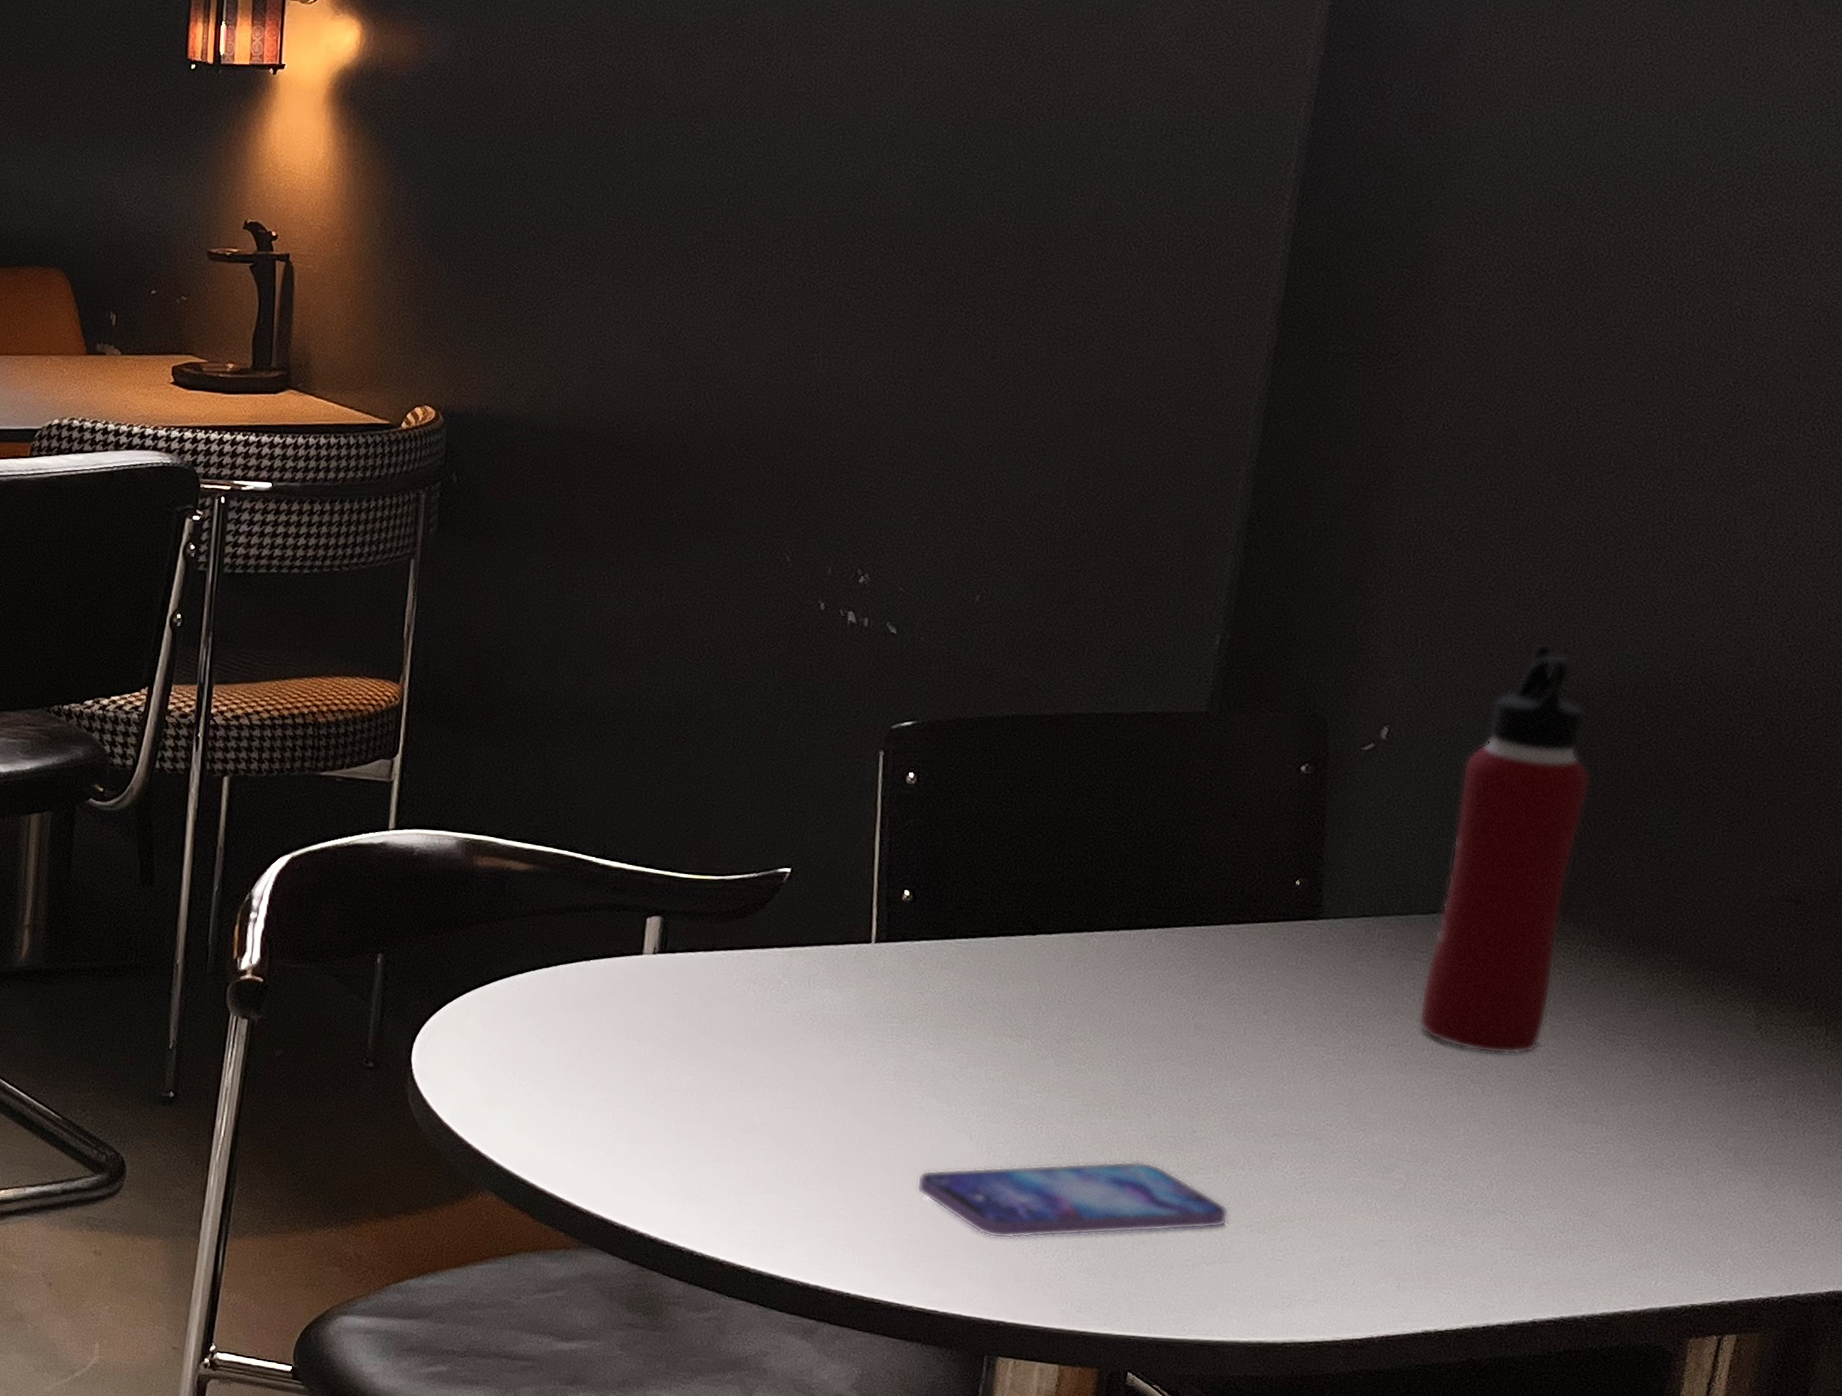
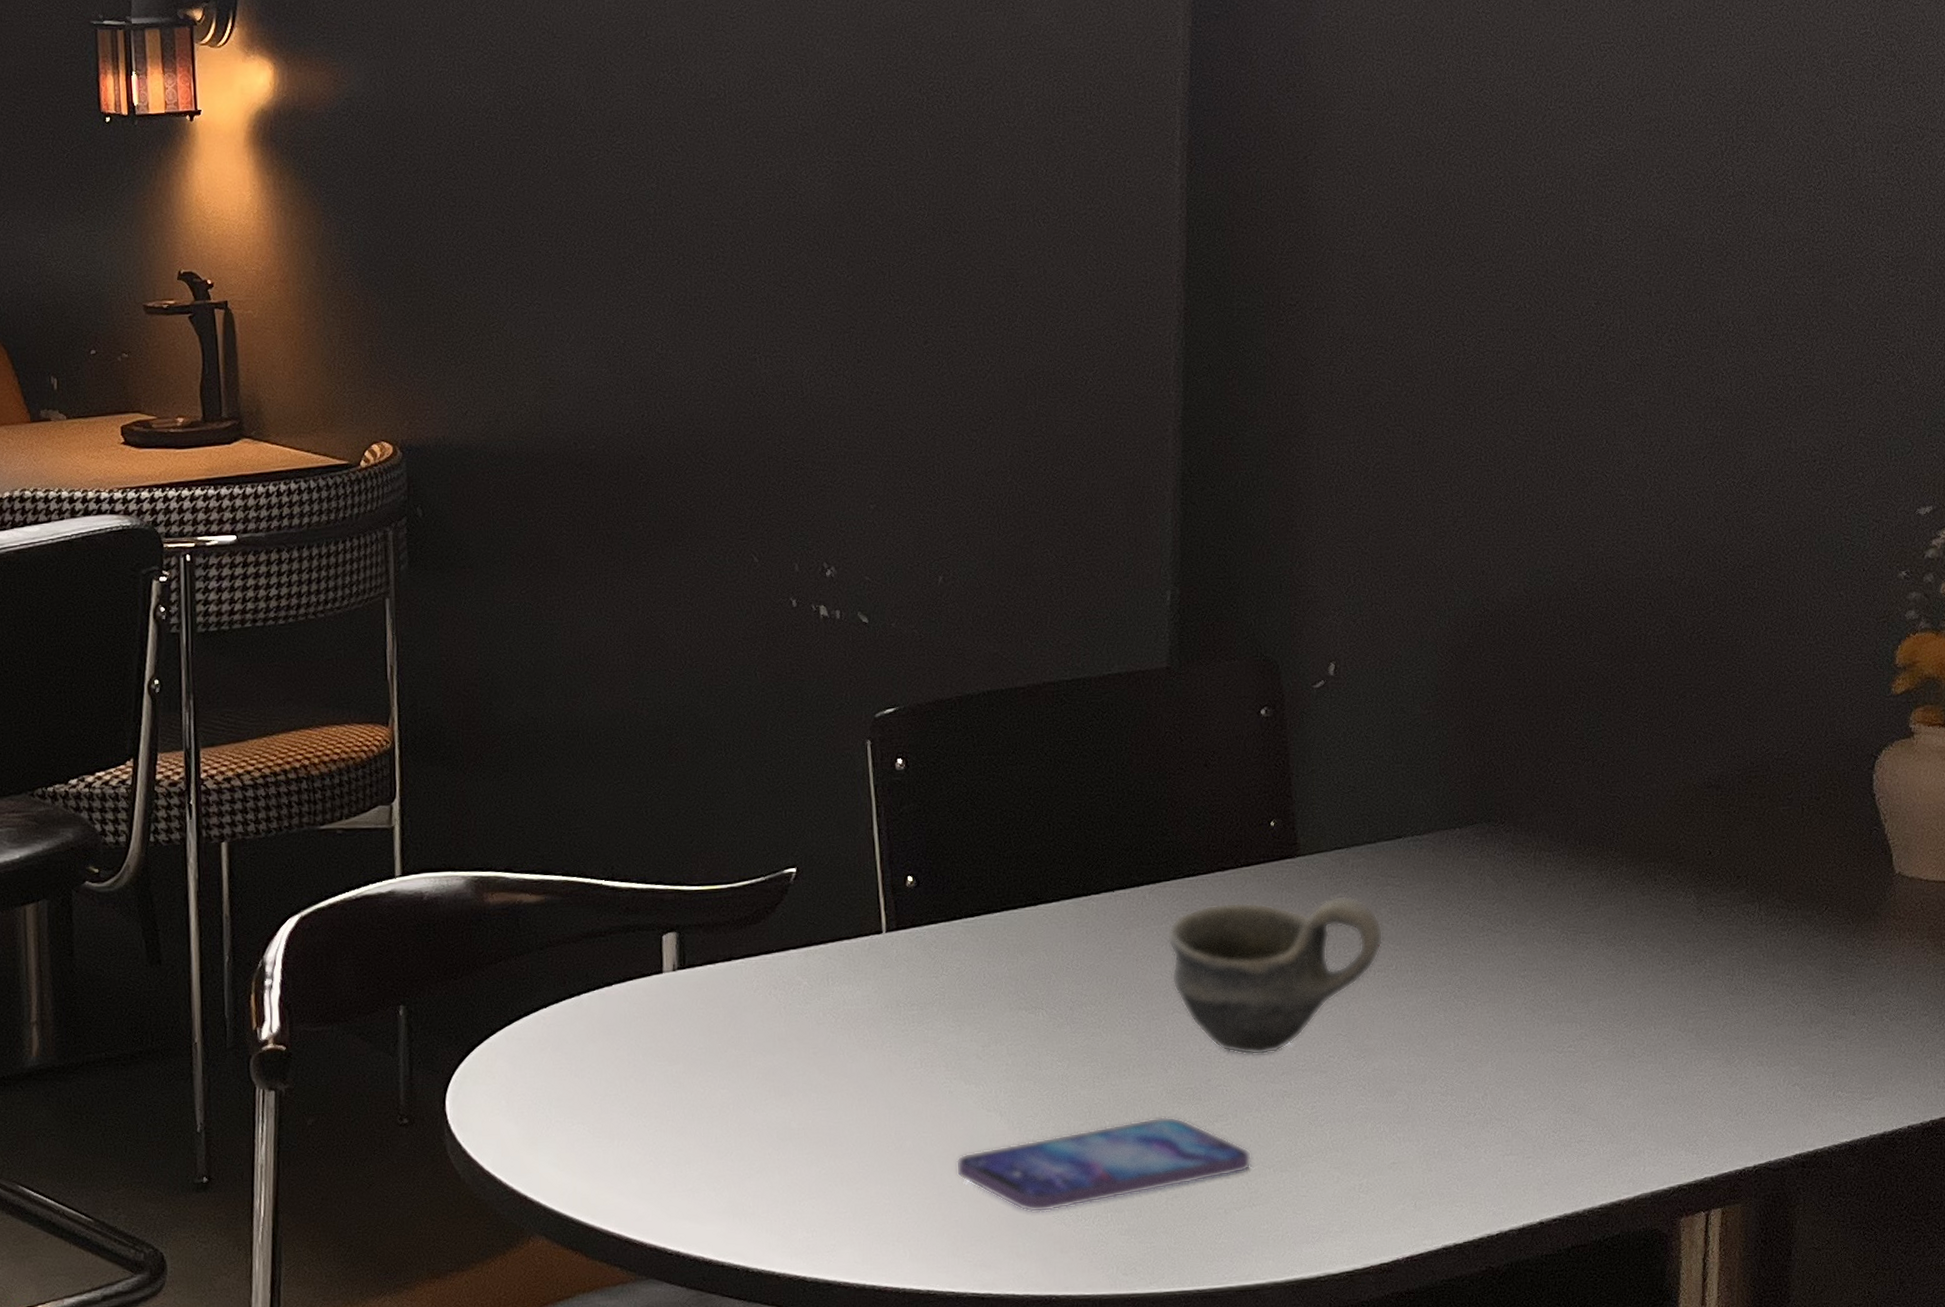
cup: none [1168,956,1403,1114] -> present [1167,895,1383,1055]
water bottle: present [1418,644,1591,1055] -> none [1398,568,1522,968]

